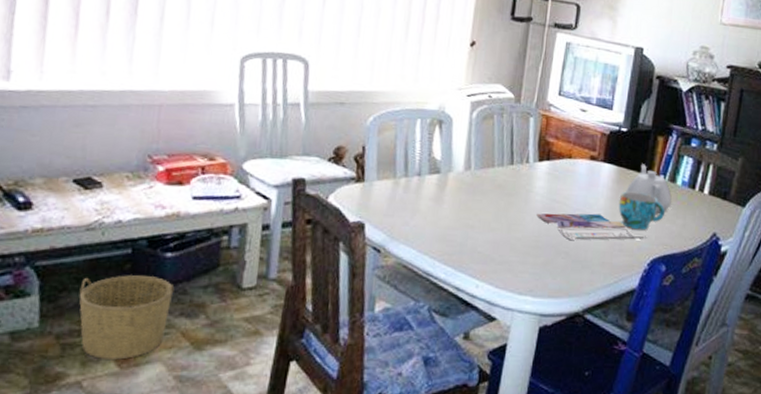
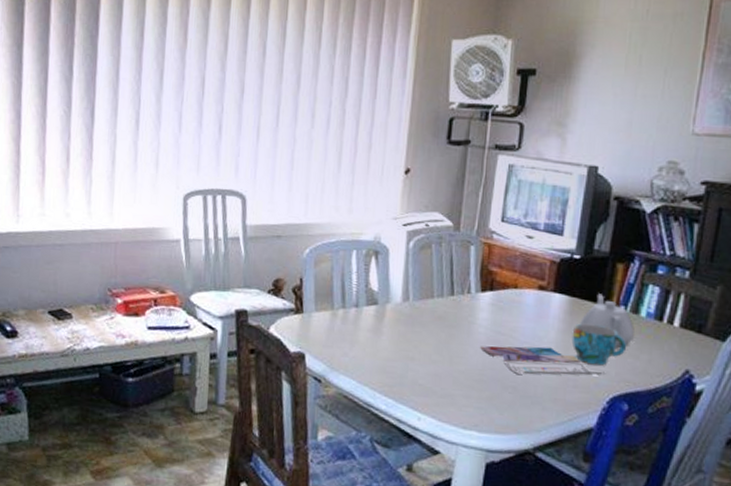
basket: present [79,275,175,360] -> none [58,397,136,472]

